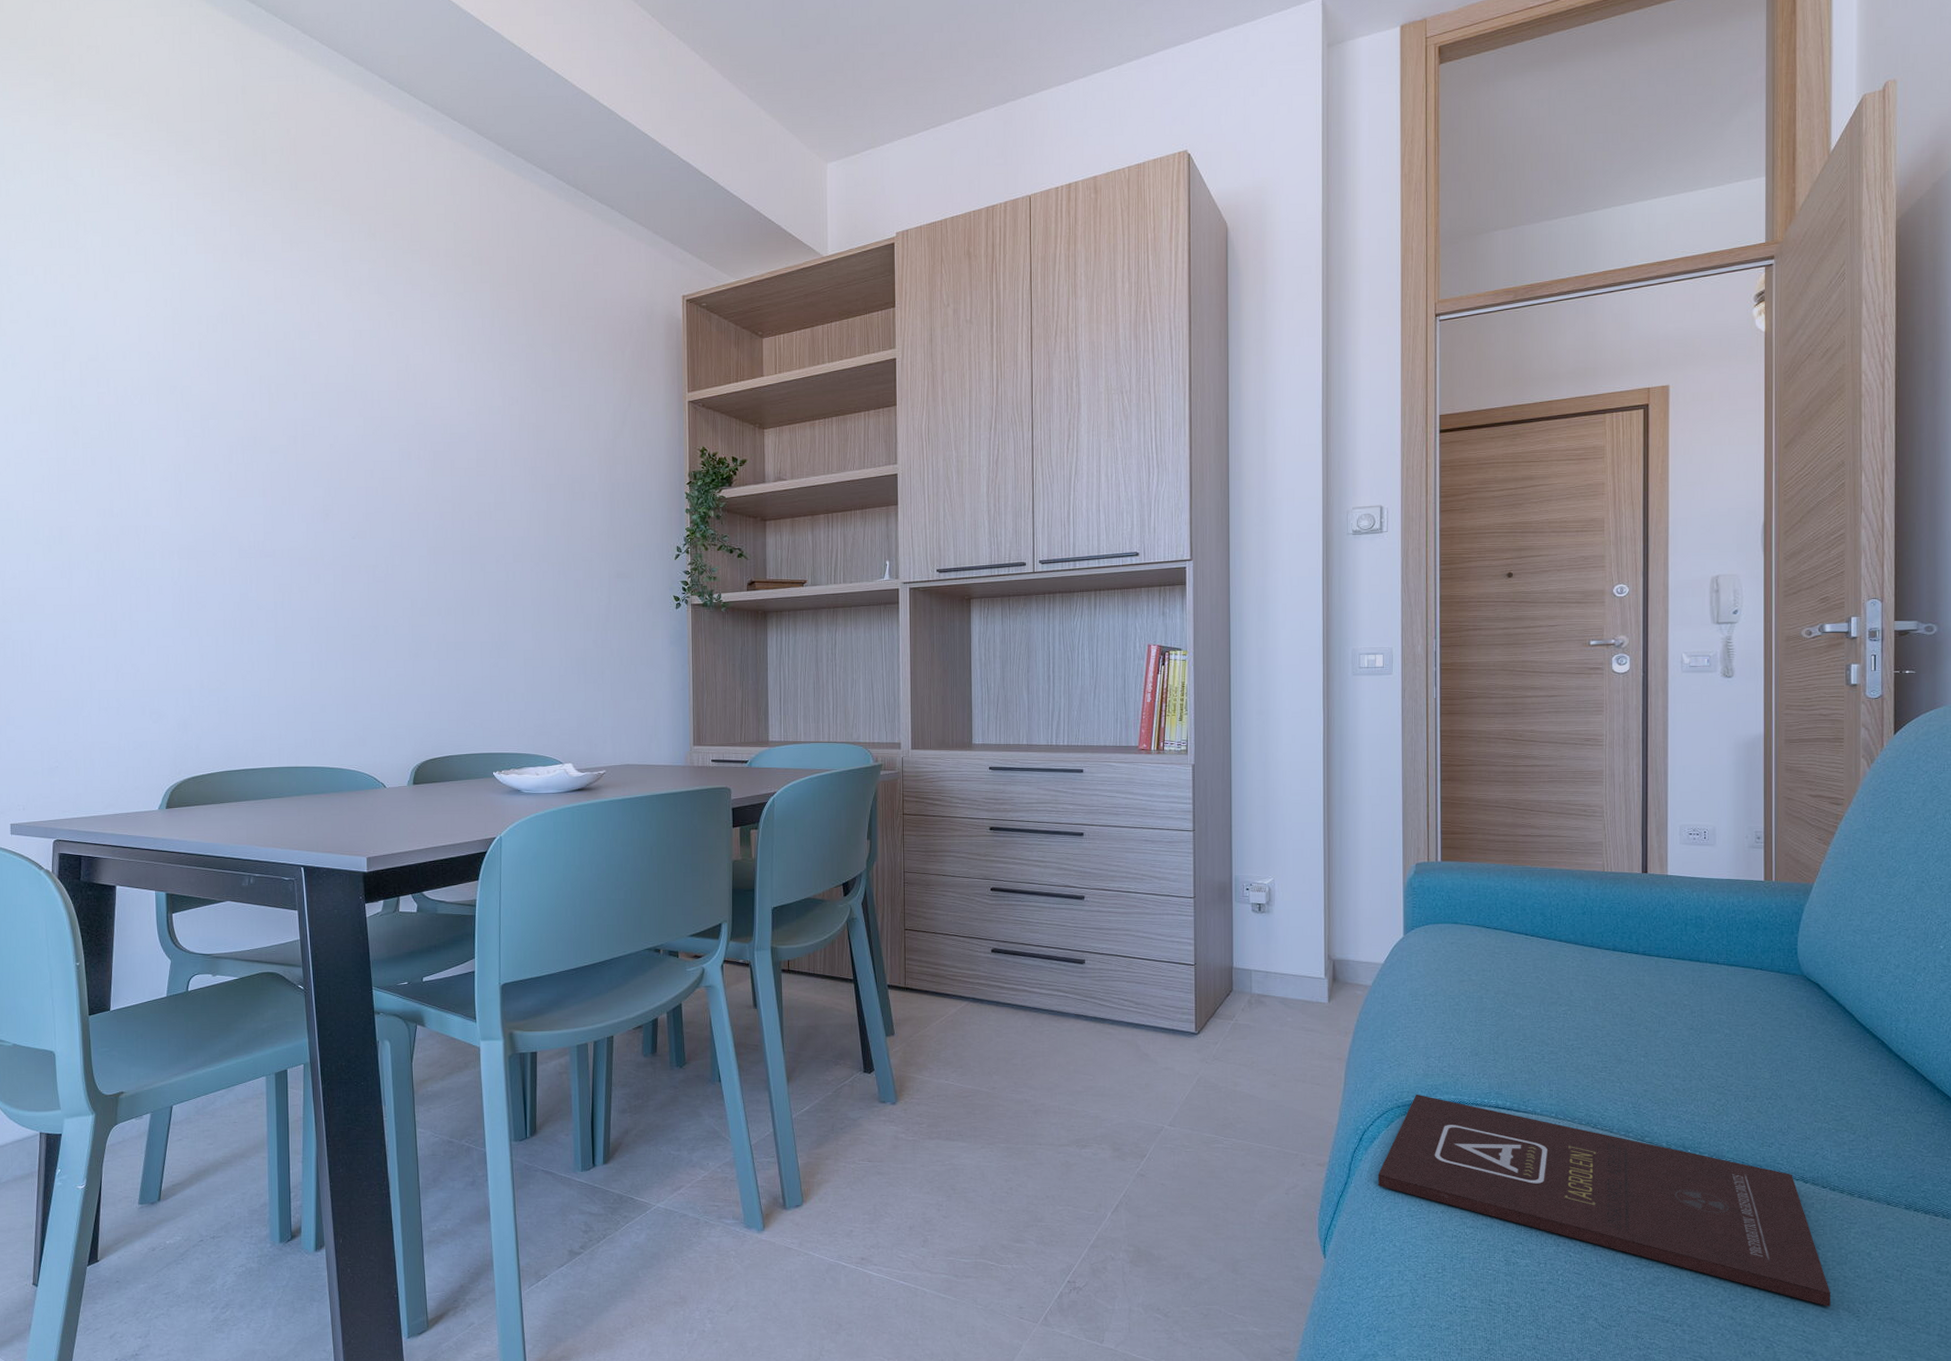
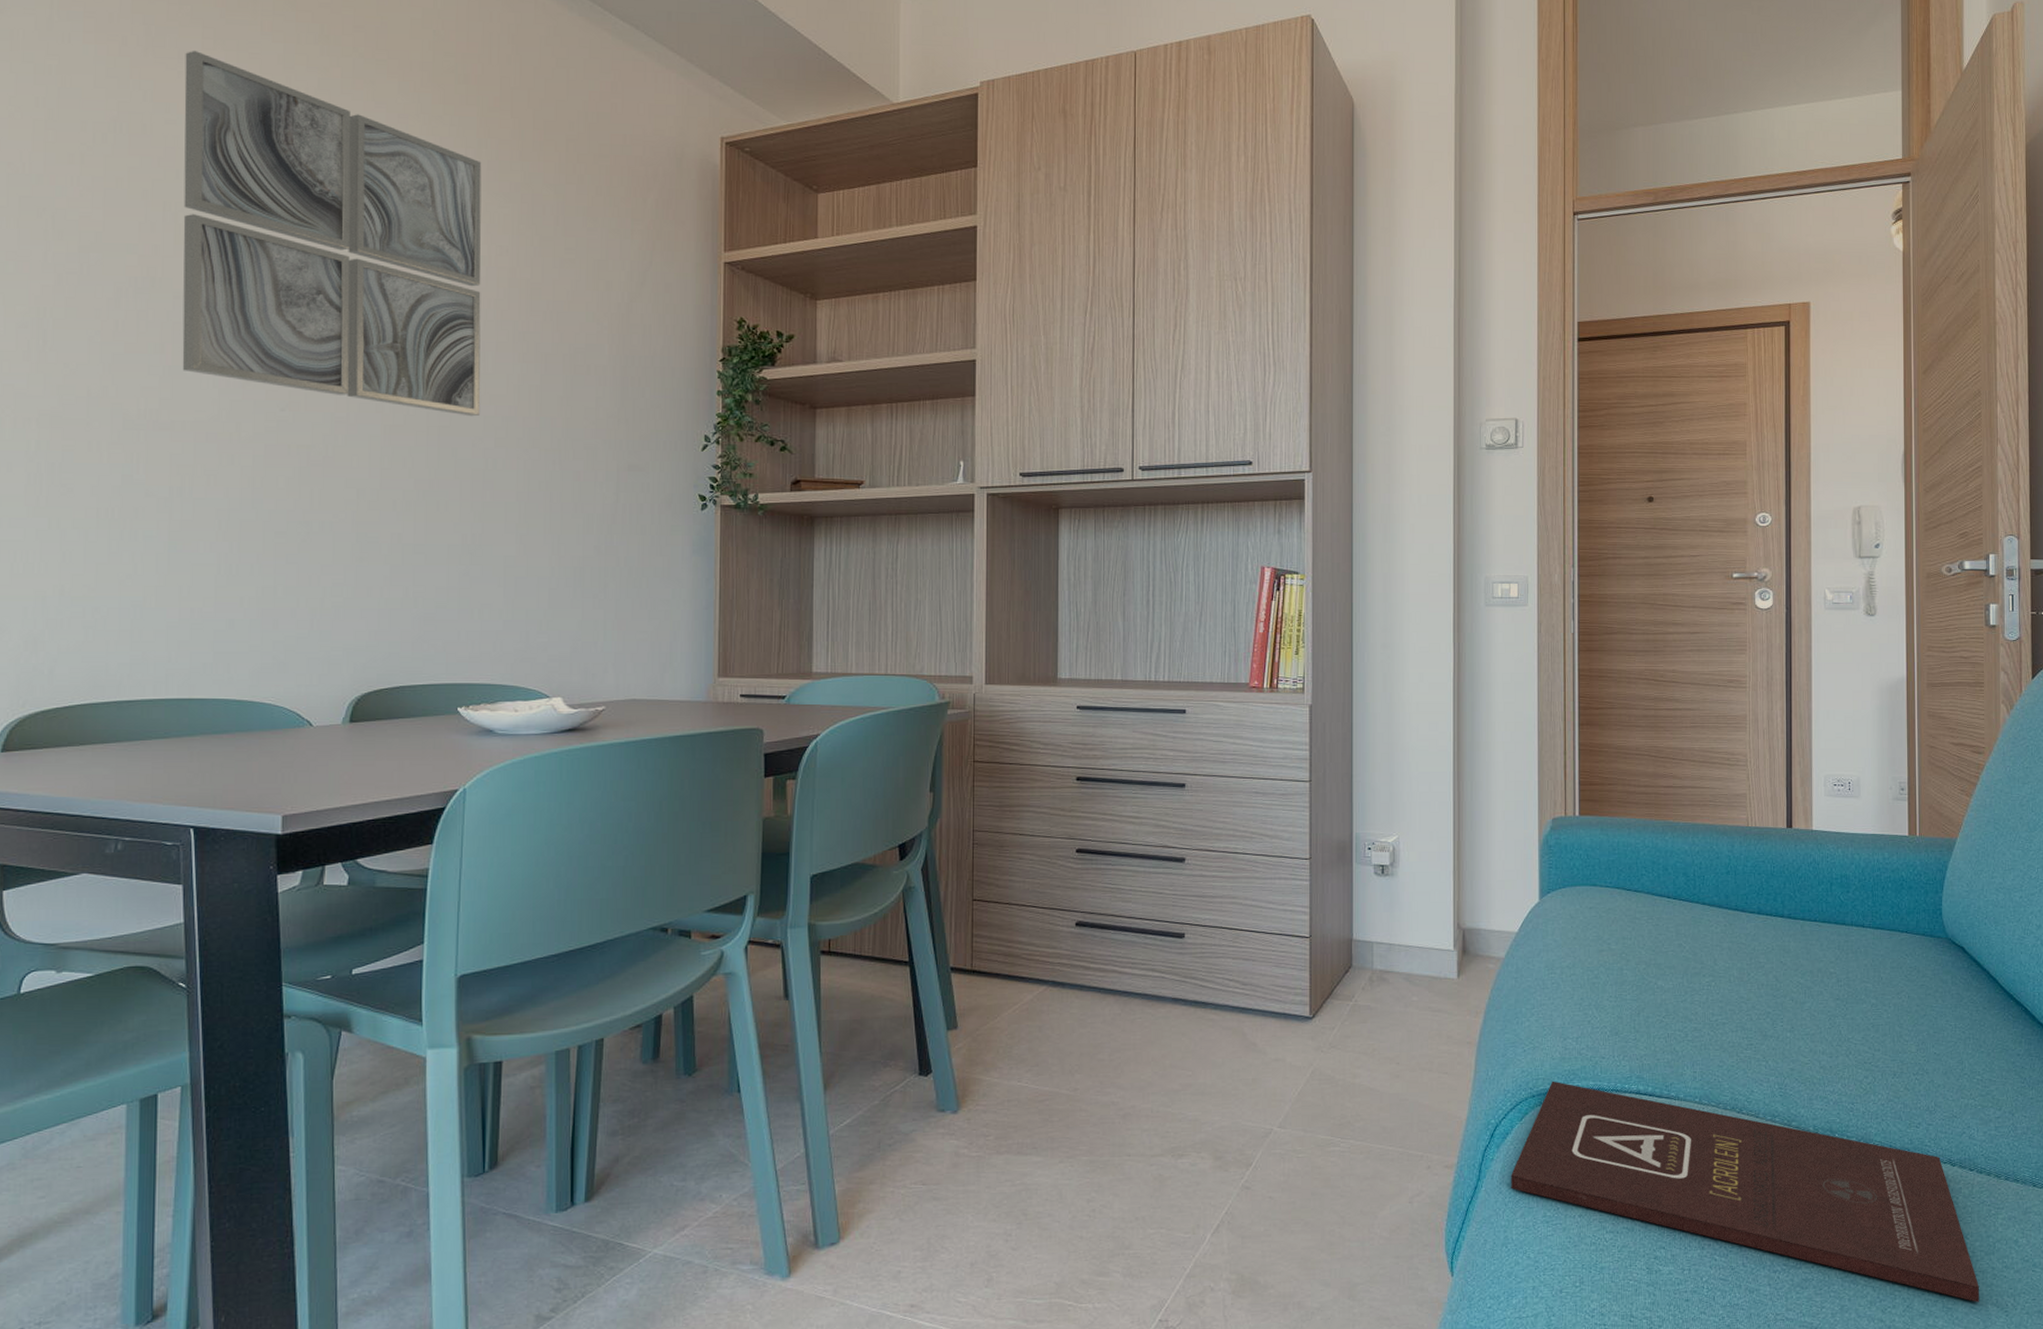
wall art: none [270,253,502,538] -> present [182,51,482,417]

